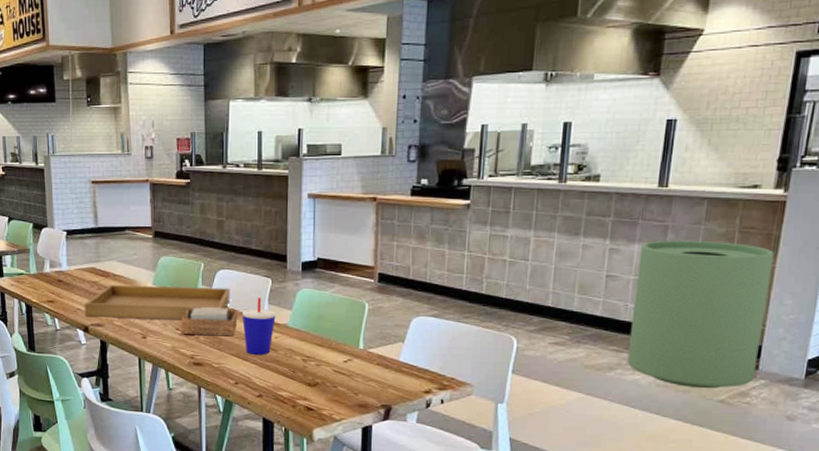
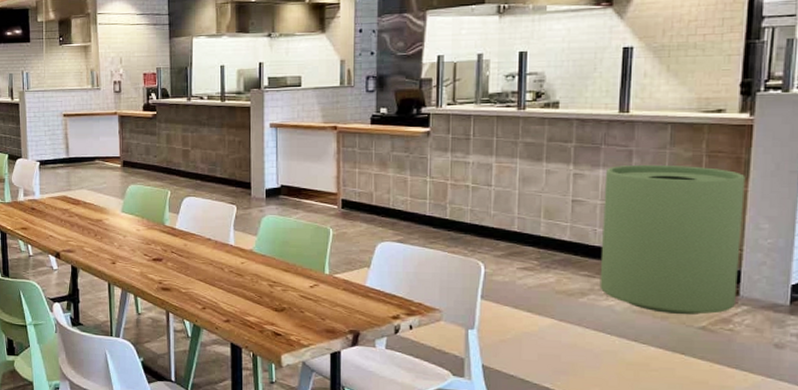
tray: present [84,285,231,319] -> none [56,213,197,245]
napkin holder: present [180,306,238,337] -> none [149,233,204,262]
beverage cup: present [241,298,276,355] -> none [208,224,241,280]

